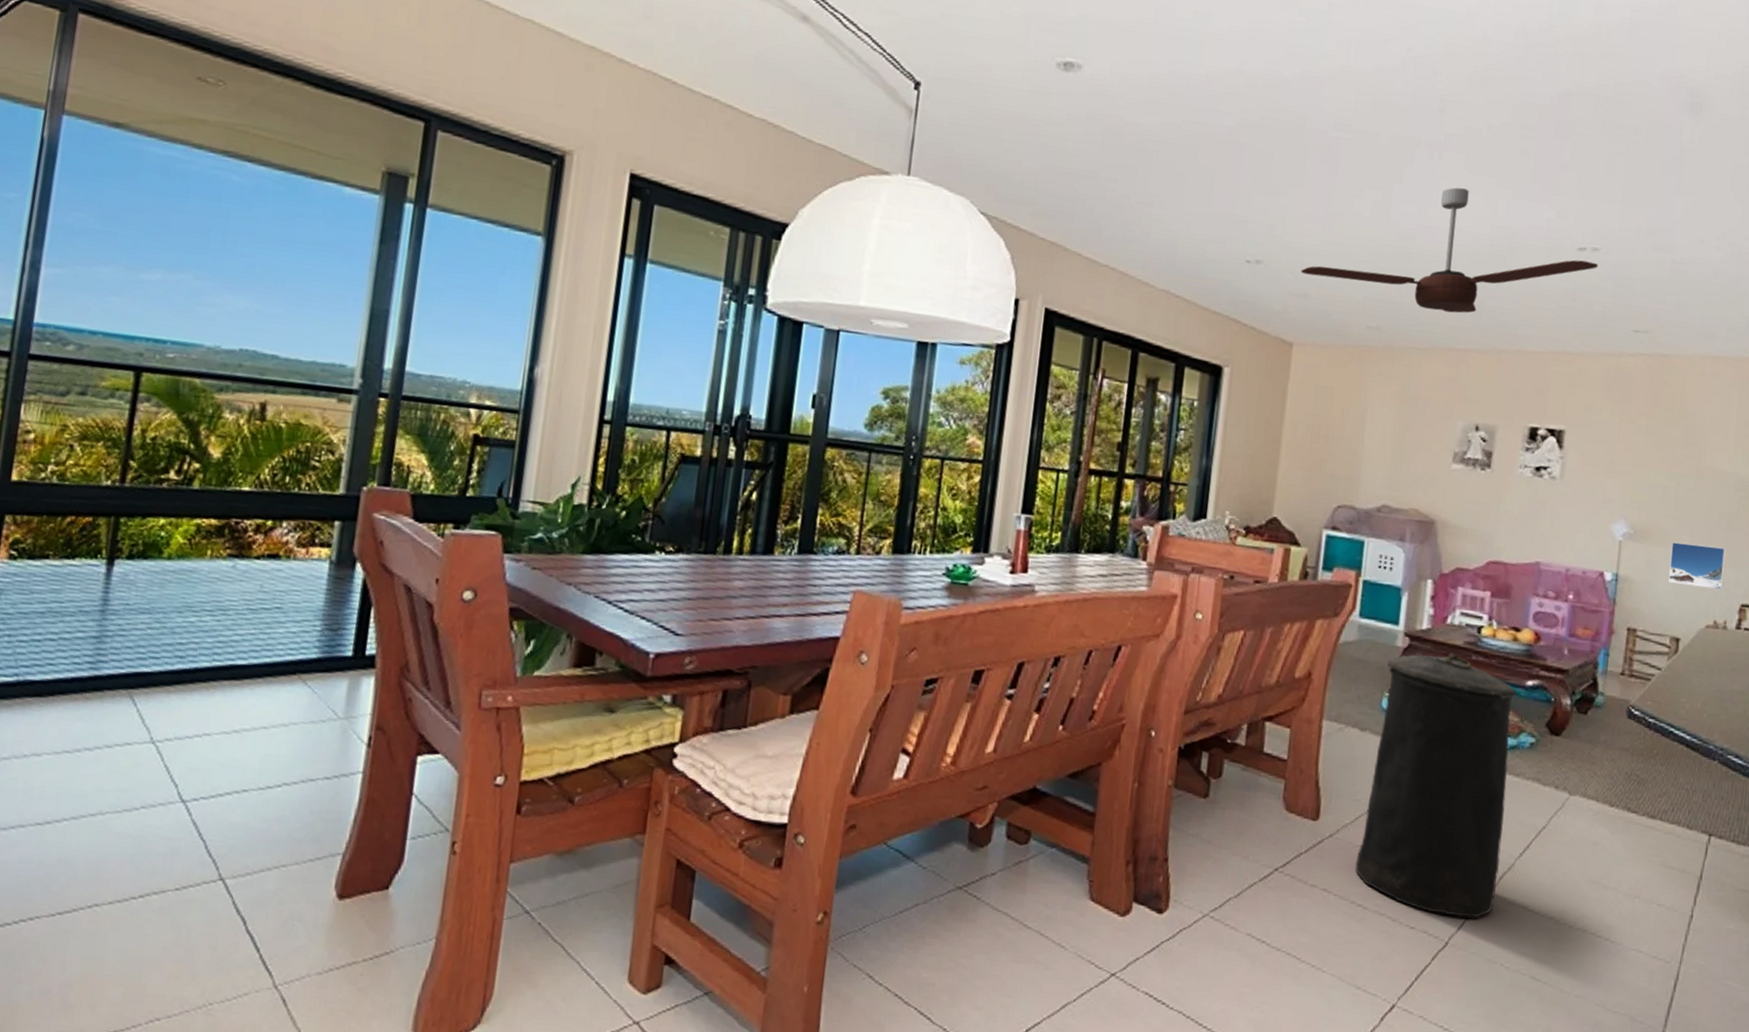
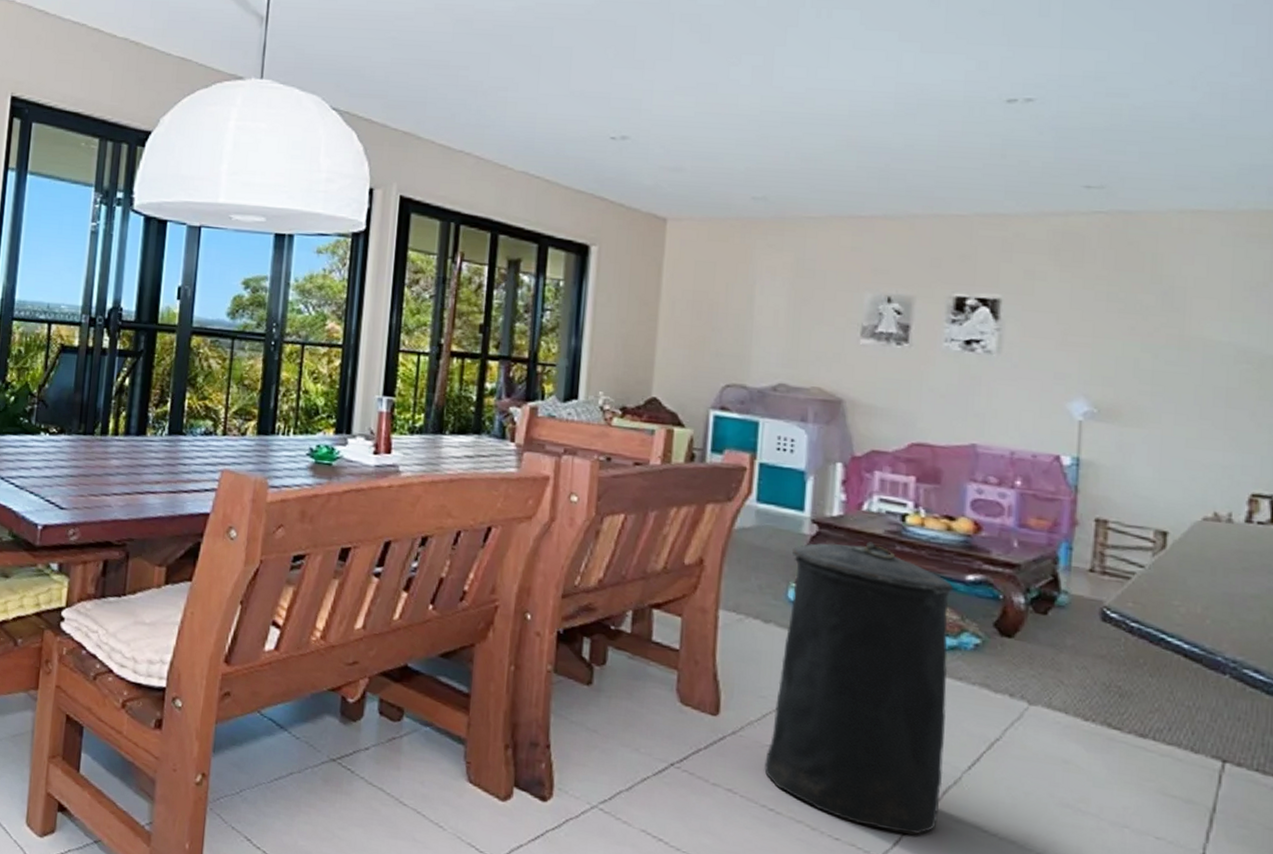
ceiling fan: present [1300,187,1599,313] -> none [672,46,1034,178]
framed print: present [1668,542,1726,590] -> none [1147,422,1225,478]

